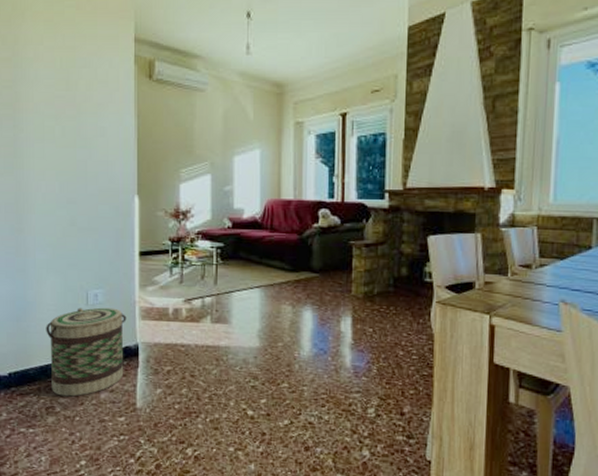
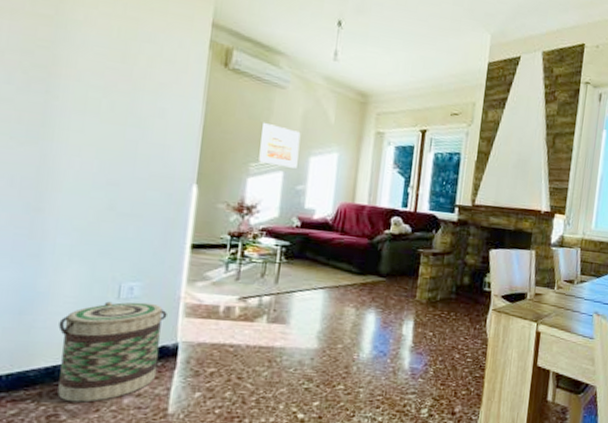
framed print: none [187,127,223,170] -> present [258,122,301,169]

